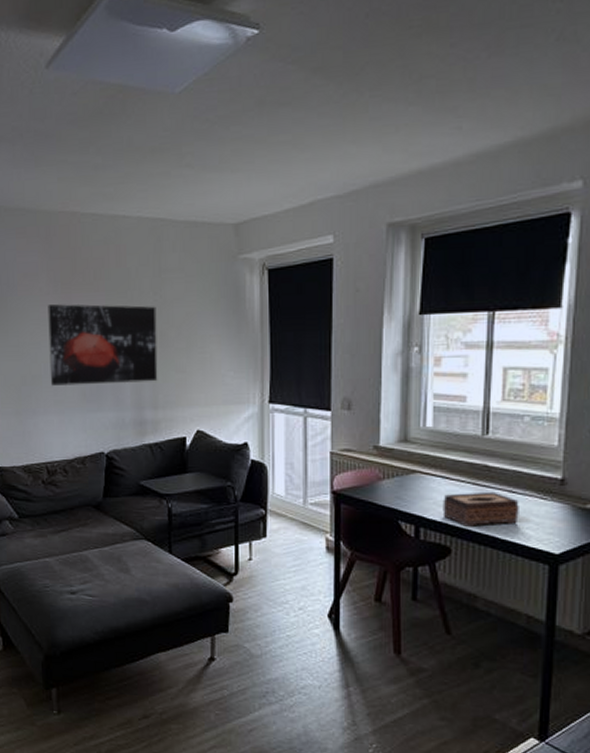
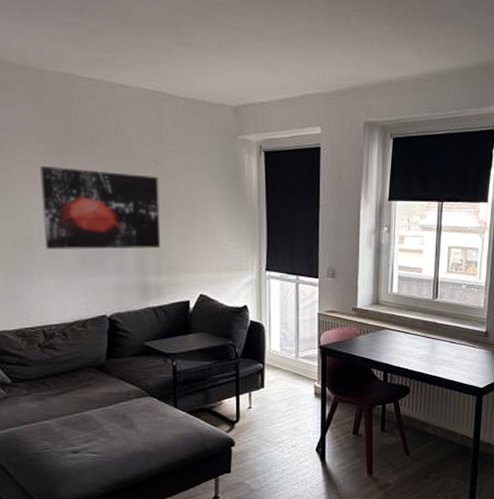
tissue box: present [443,491,519,527] -> none [404,343,458,371]

